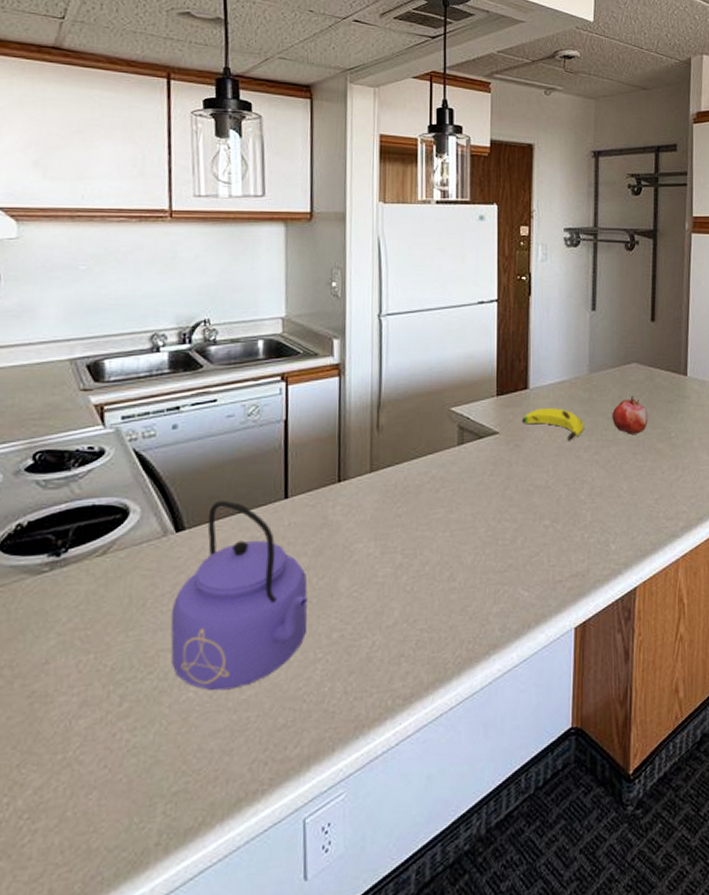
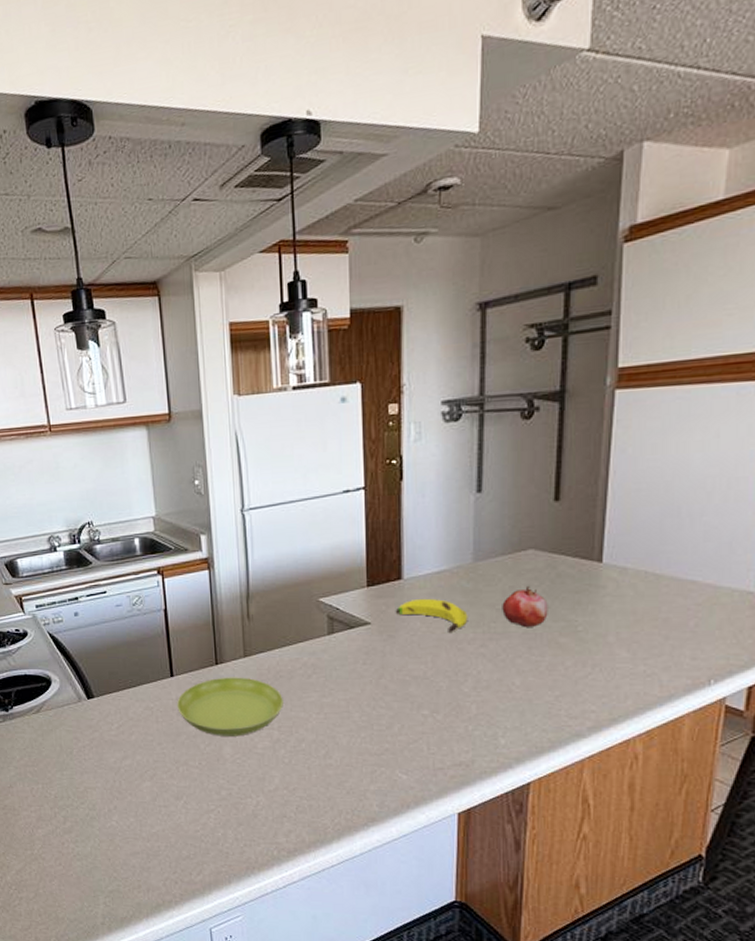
kettle: present [170,500,309,691] -> none [91,676,200,824]
saucer: none [289,495,409,566] -> present [177,677,283,736]

